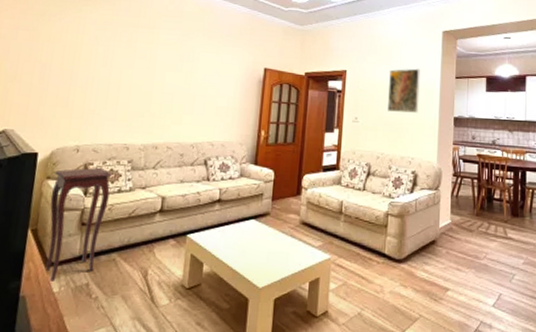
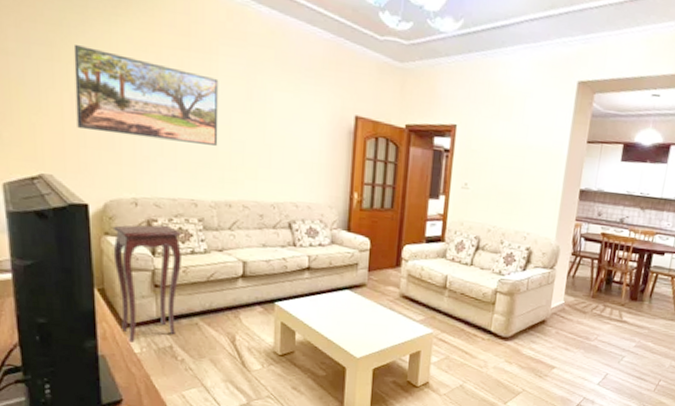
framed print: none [41,29,158,98] -> present [73,45,219,146]
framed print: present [388,68,420,113] -> none [503,127,546,182]

